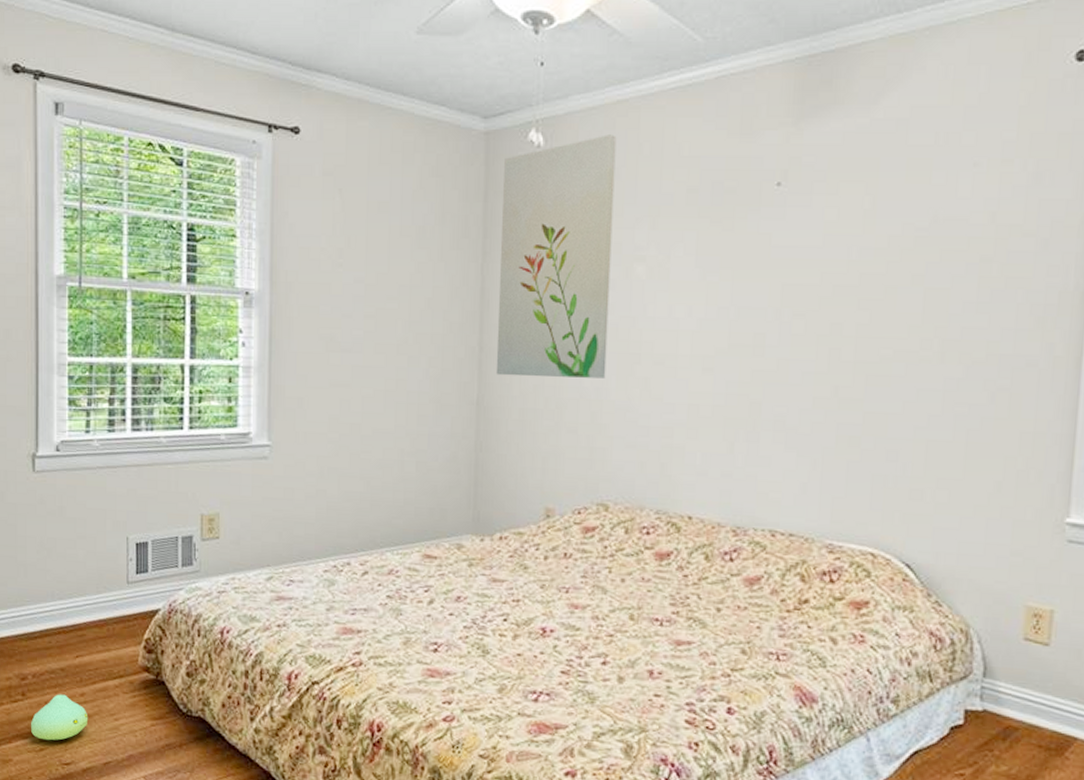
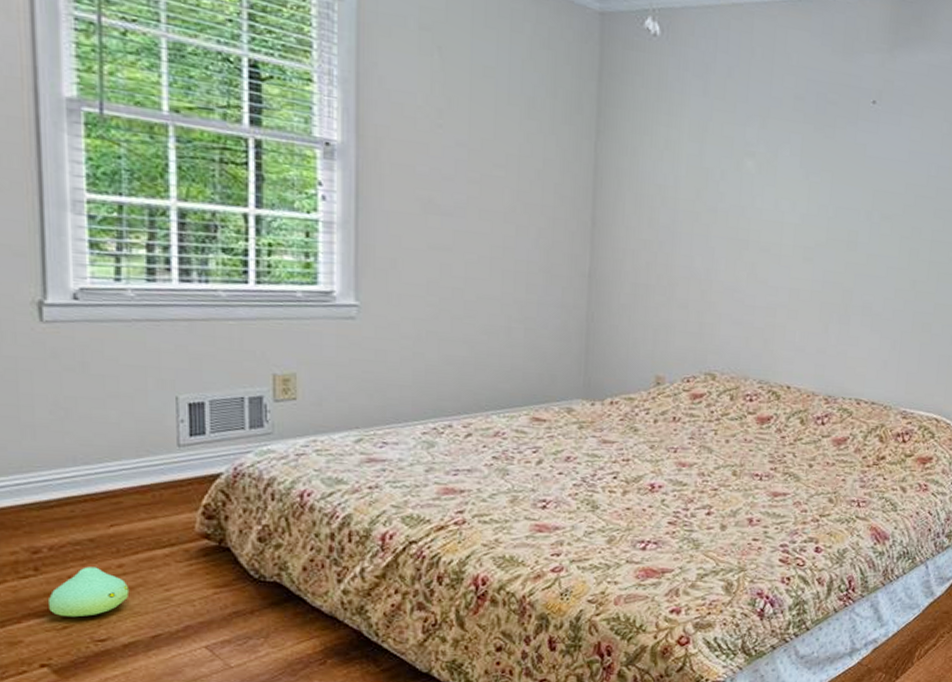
wall art: present [495,135,617,379] -> none [608,34,731,261]

